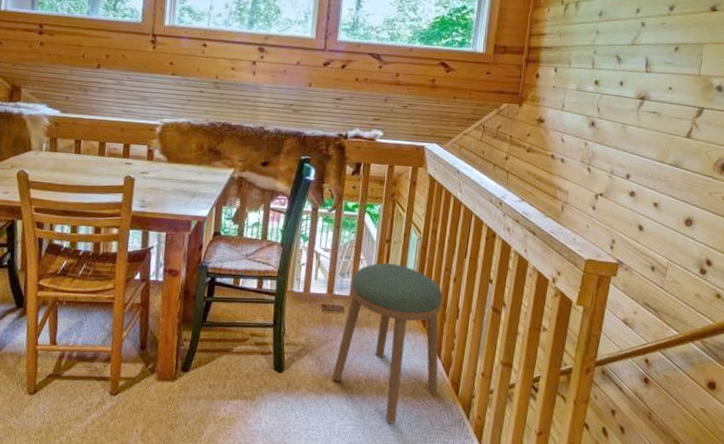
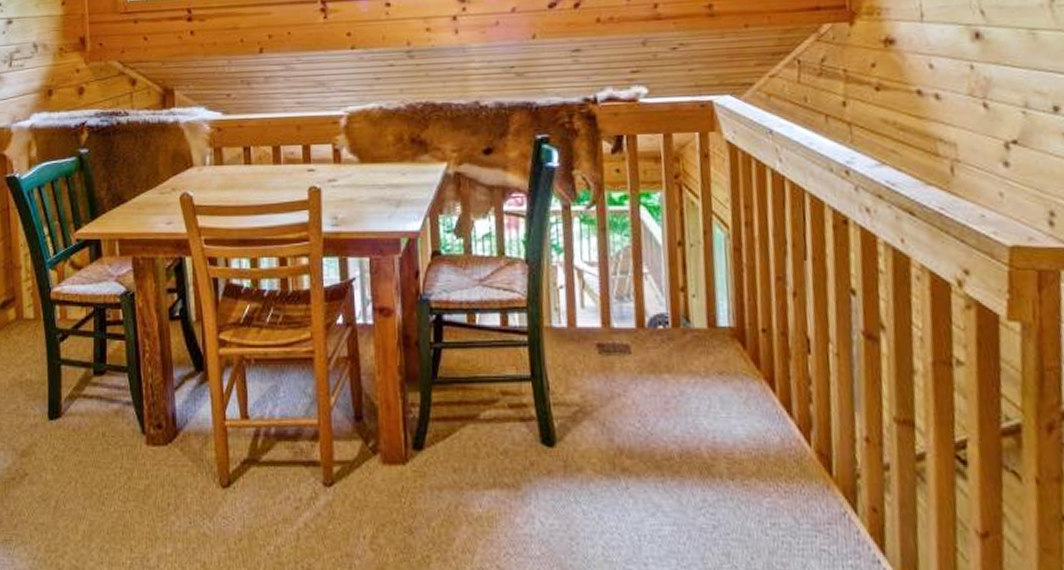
stool: present [332,263,443,424] -> none [628,276,798,521]

